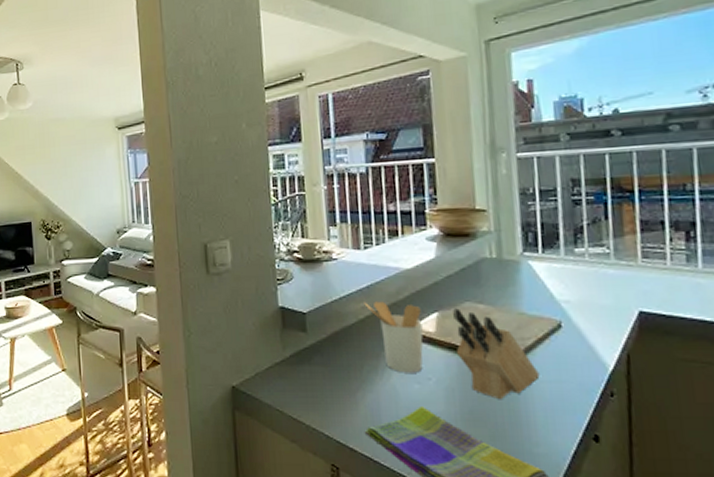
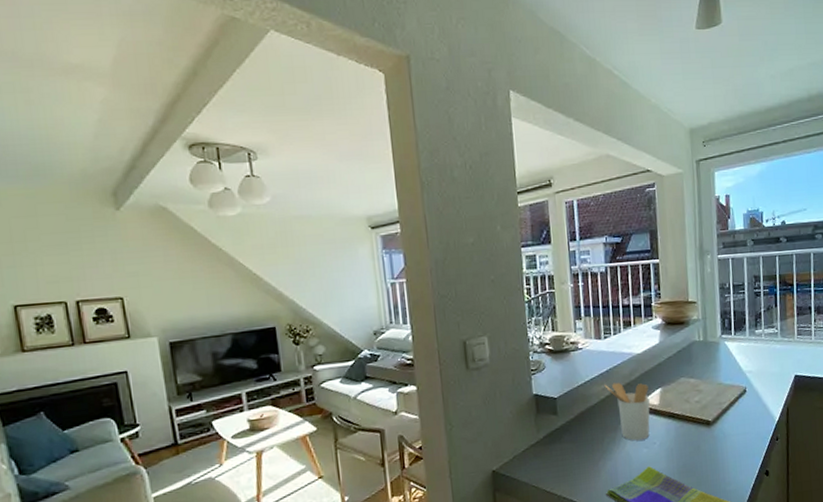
knife block: present [453,308,540,399] -> none [672,383,732,453]

